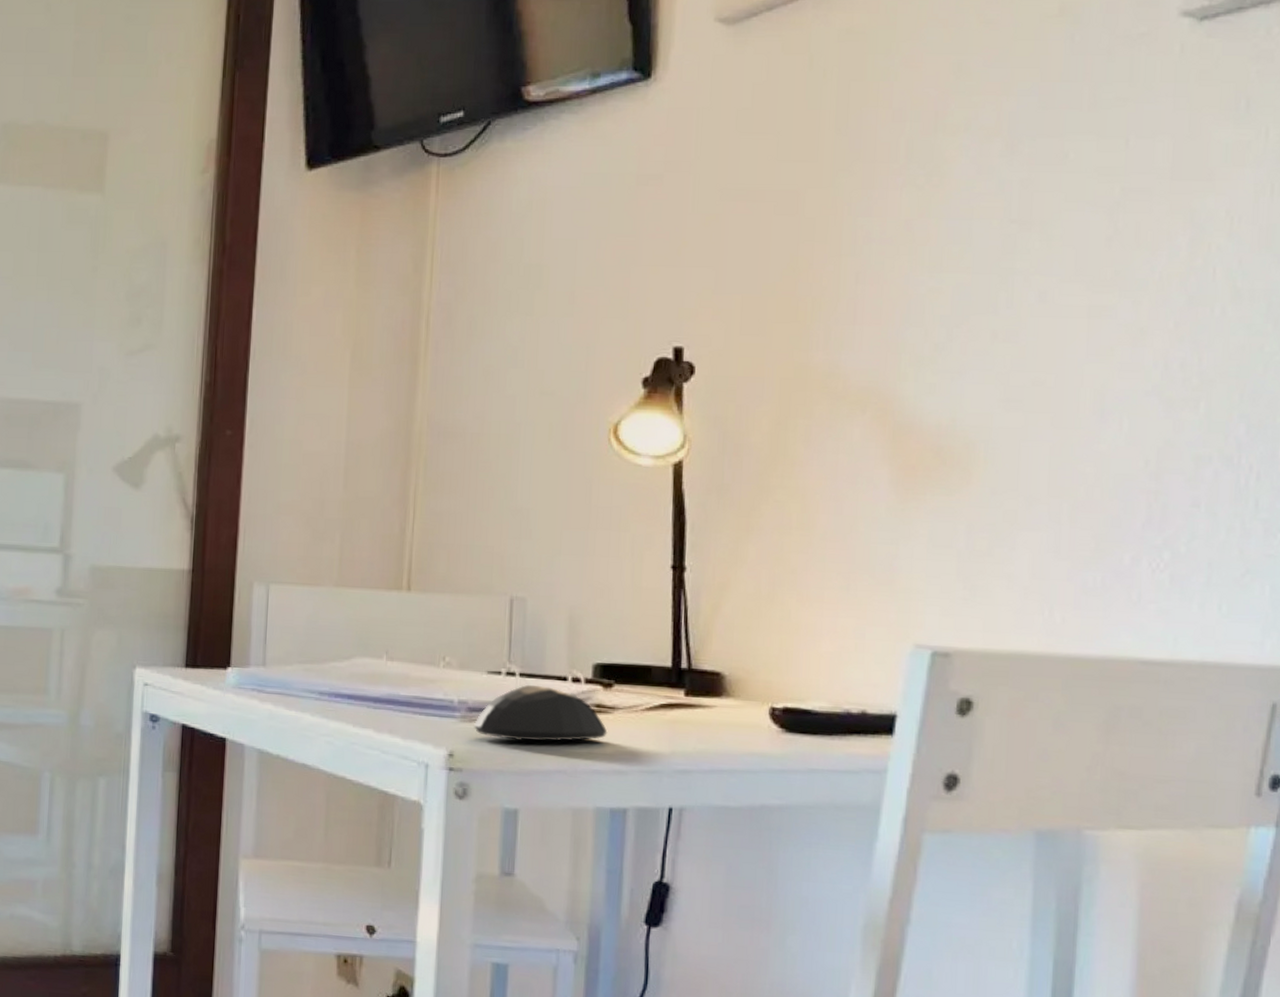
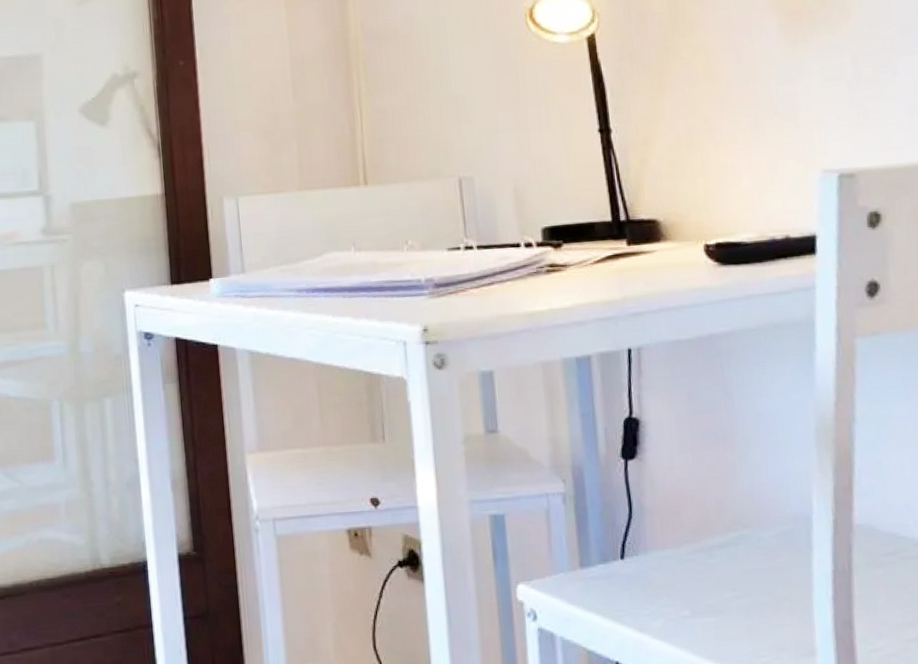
mouse: present [474,684,608,742] -> none [442,254,563,308]

